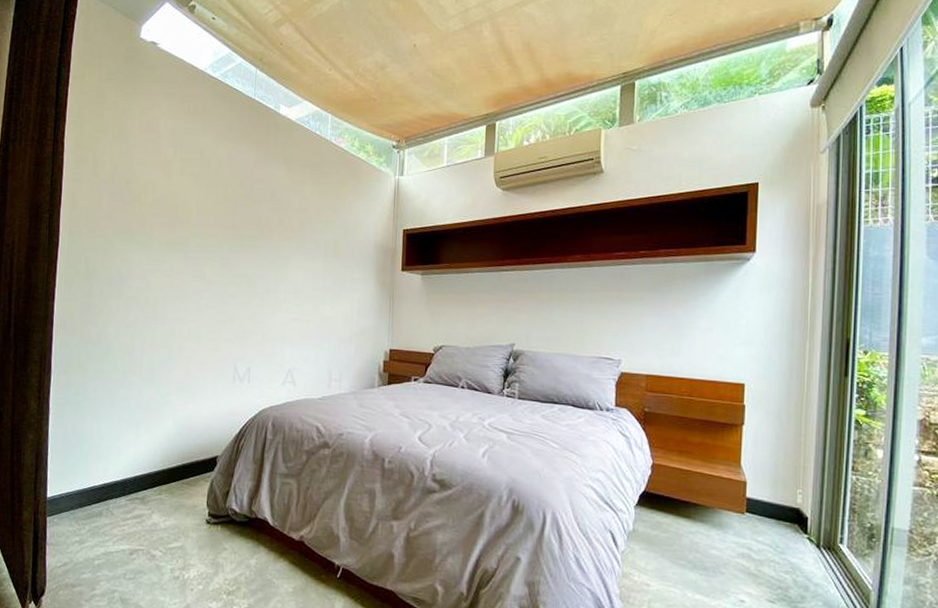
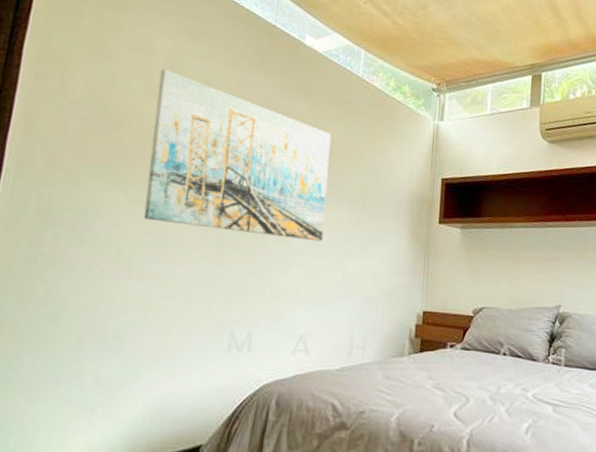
wall art: none [162,147,306,290] -> present [143,69,332,242]

